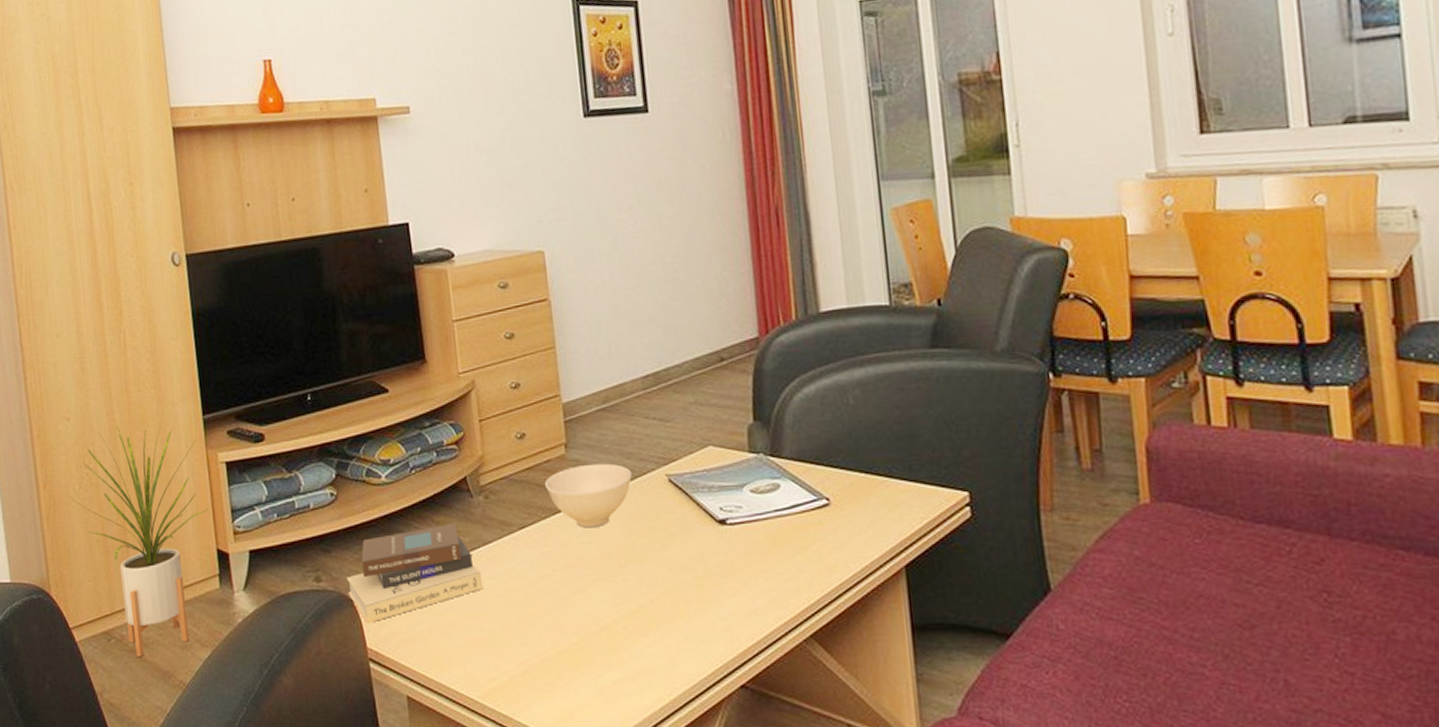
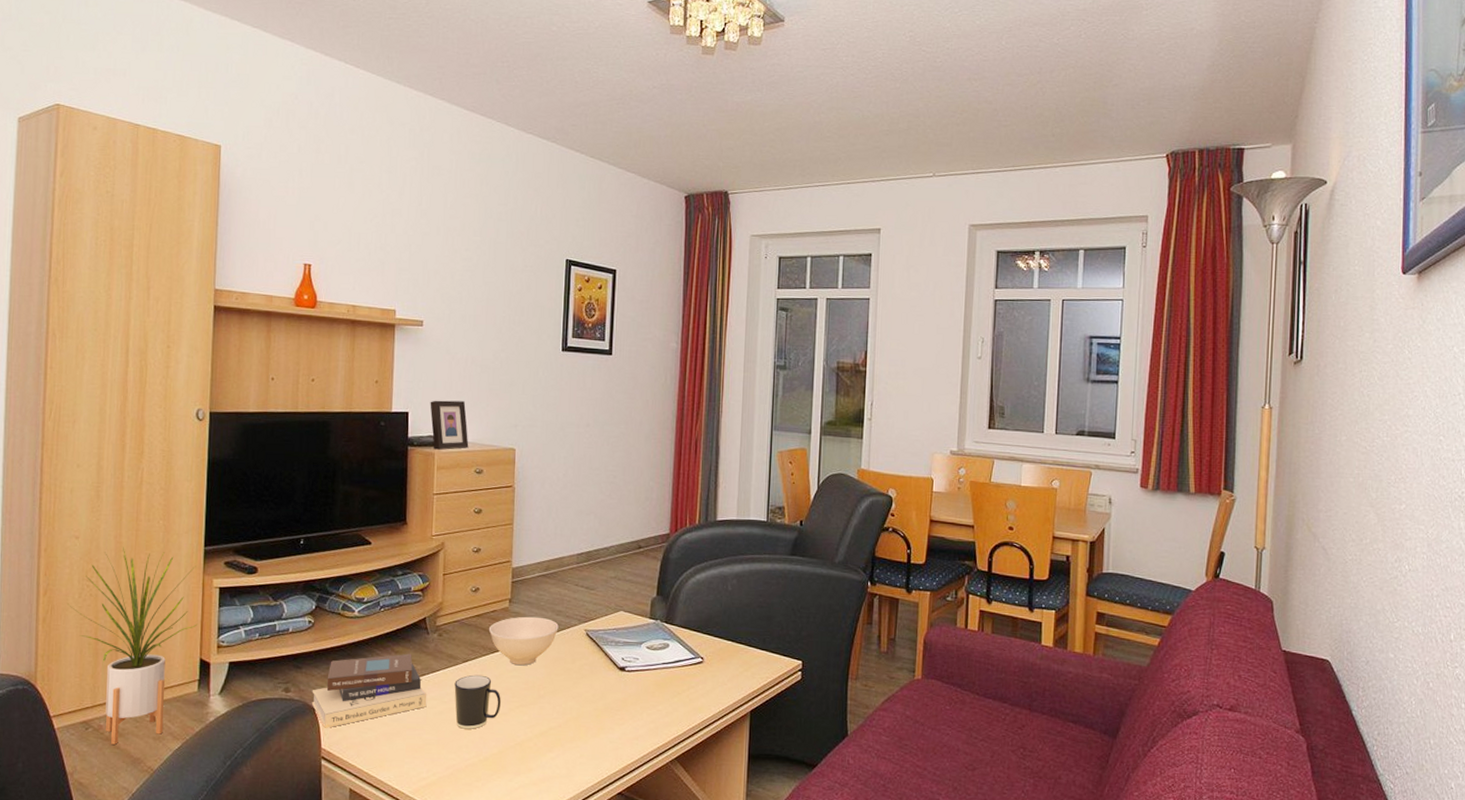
picture frame: none [432,199,487,265] -> present [430,400,469,450]
mug: none [512,543,574,614] -> present [454,675,501,729]

